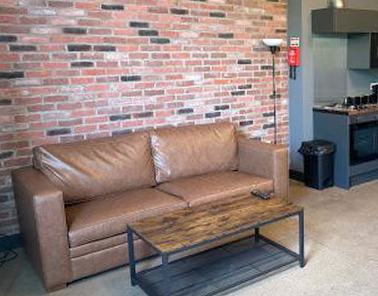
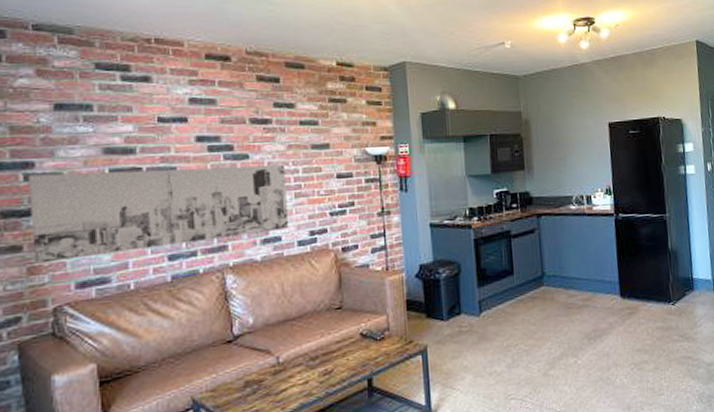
wall art: none [13,46,199,114] -> present [29,165,289,264]

